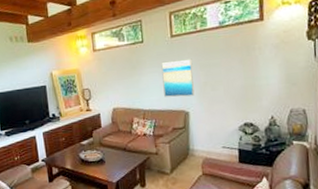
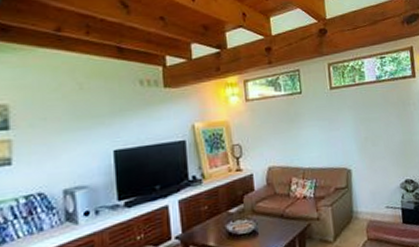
wall art: present [161,58,195,97] -> none [321,112,356,154]

